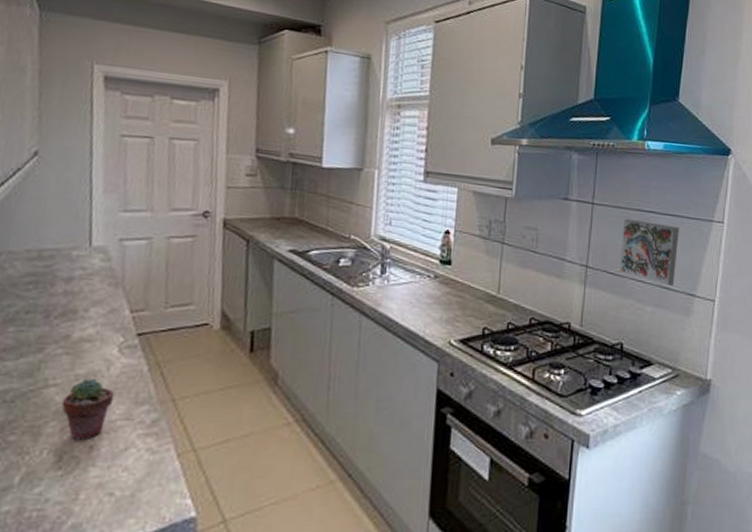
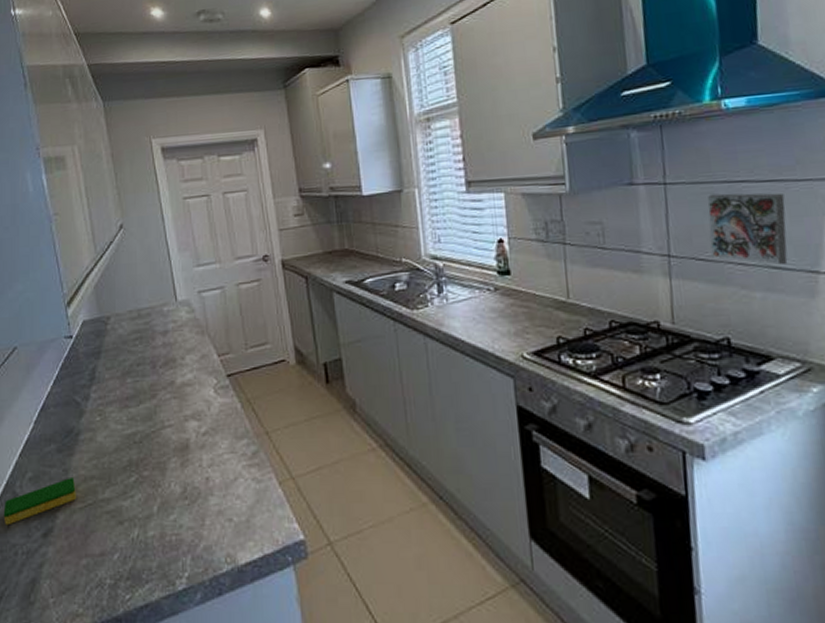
potted succulent: present [62,378,115,441] -> none [179,418,218,474]

